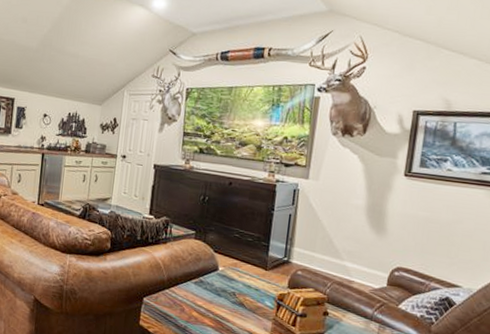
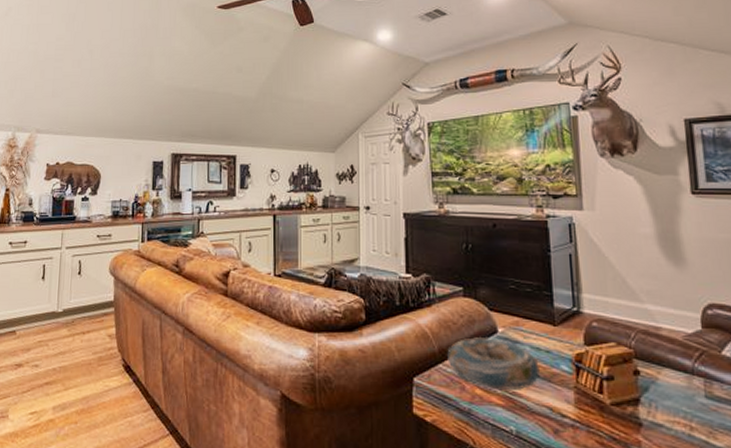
decorative bowl: none [173,272,248,317] -> present [447,337,541,392]

